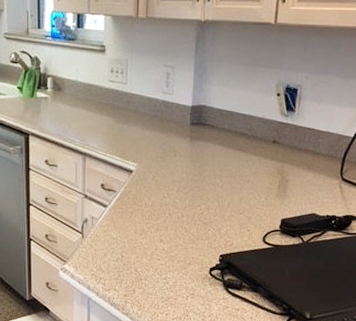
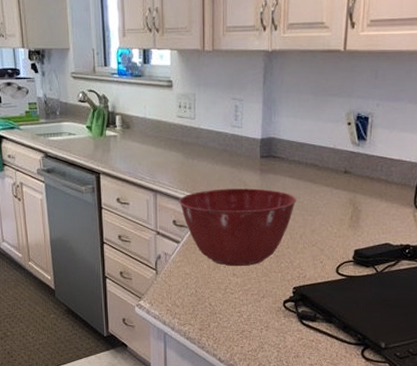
mixing bowl: none [107,154,225,233] -> present [179,188,297,267]

